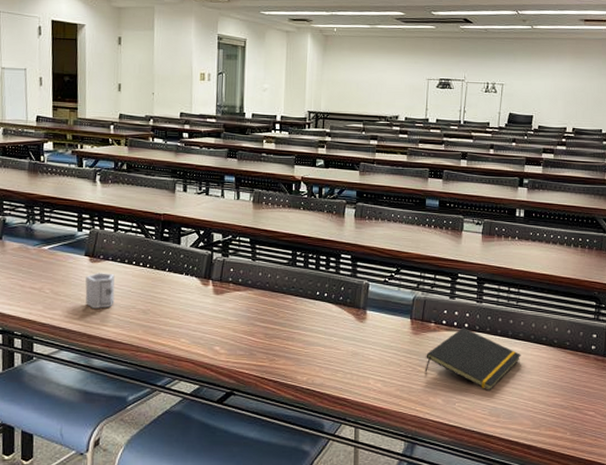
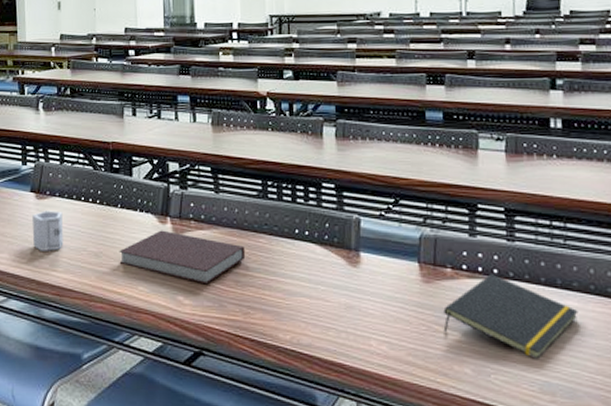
notebook: none [164,291,275,337] -> present [119,230,246,285]

